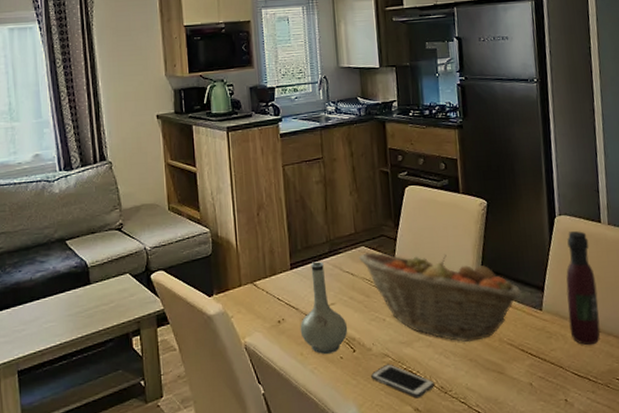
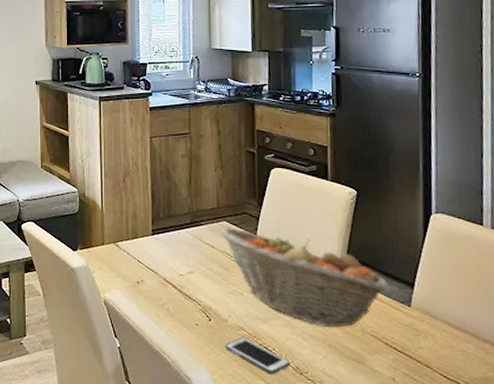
vase: present [300,261,348,355] -> none [158,230,205,320]
wine bottle: present [566,231,601,346] -> none [439,231,476,350]

